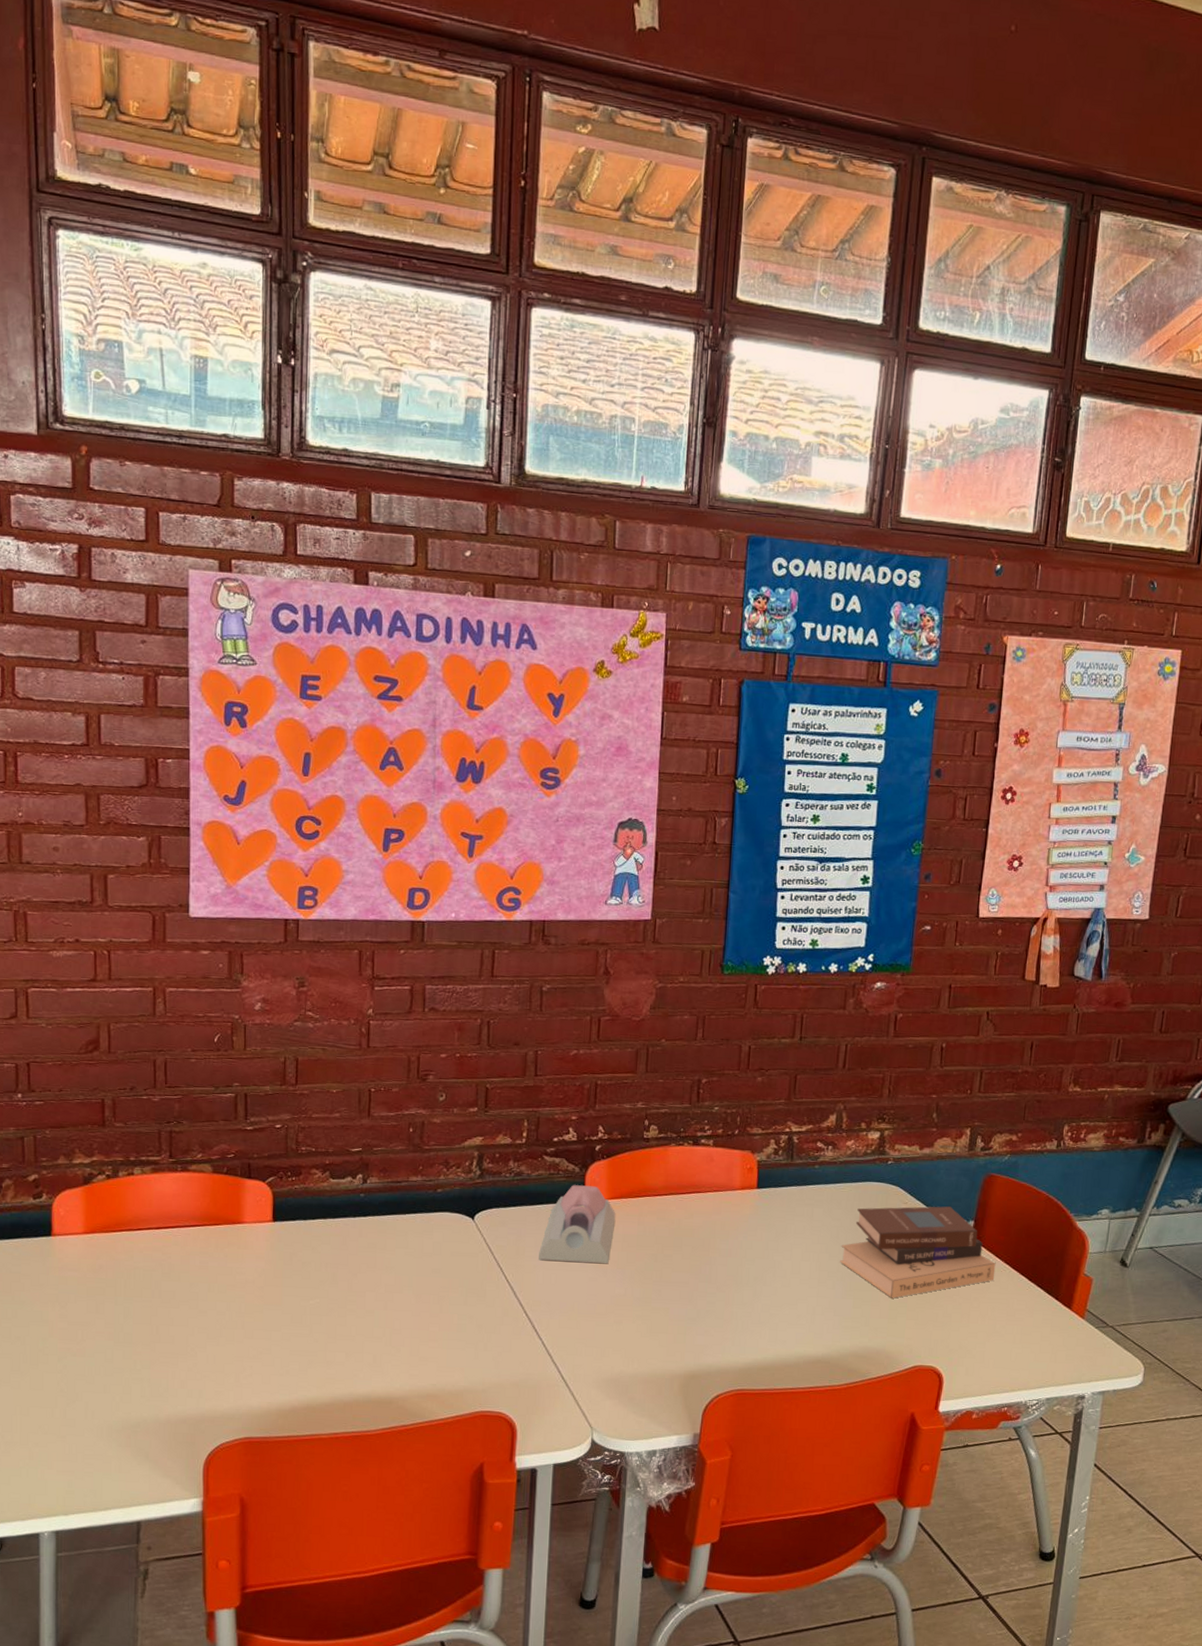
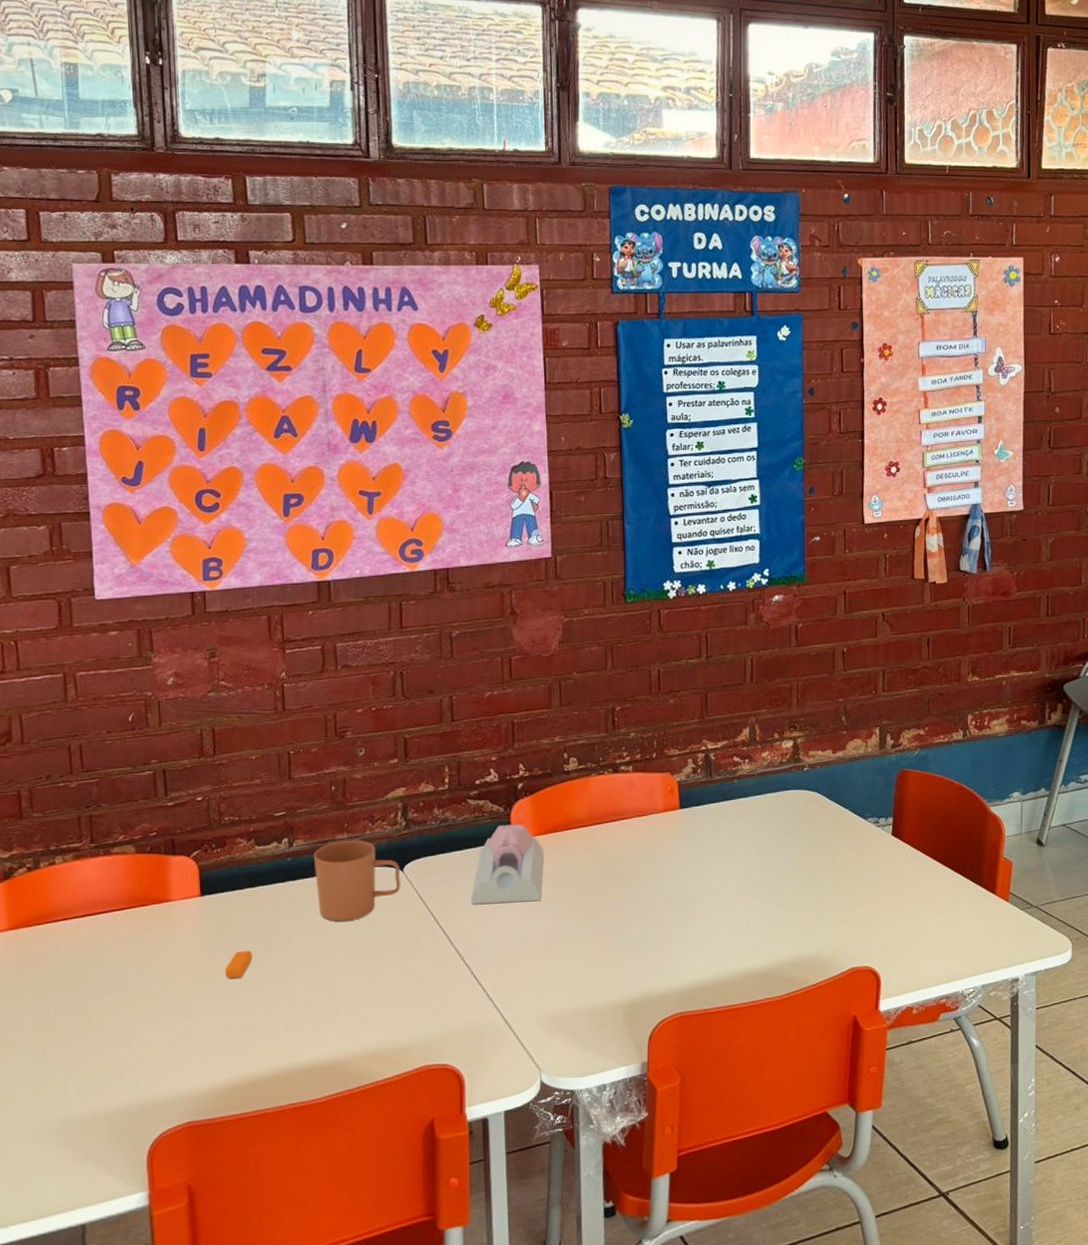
eraser: none [291,1280,320,1305] -> present [225,951,253,979]
mug: none [386,1183,471,1262] -> present [313,840,401,921]
books: present [840,1206,996,1299] -> none [767,806,919,903]

